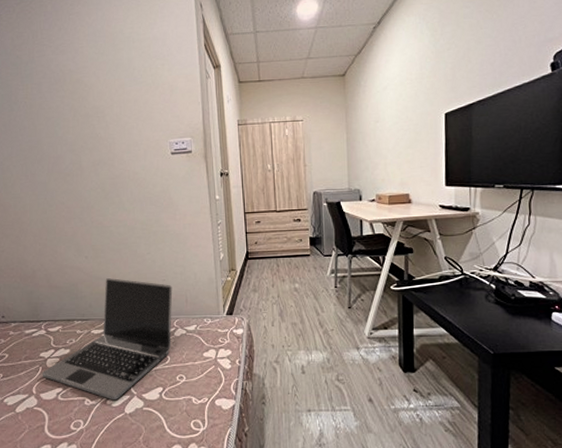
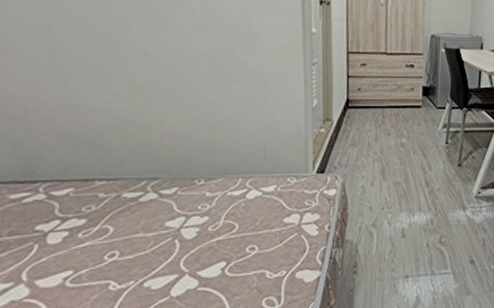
laptop: present [42,278,173,401] -> none [38,125,246,282]

